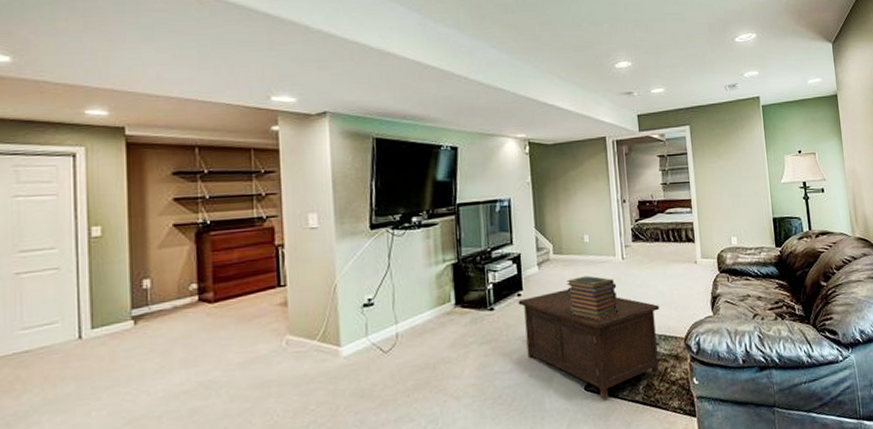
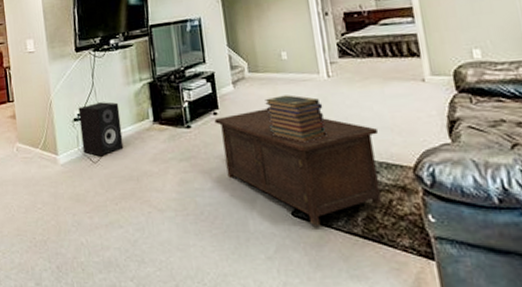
speaker: none [369,285,421,345] -> present [78,102,124,157]

